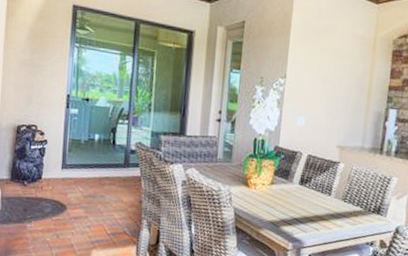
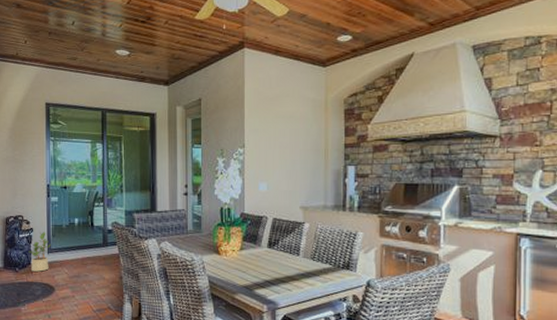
potted plant: none [39,145,66,188] -> present [28,232,51,272]

